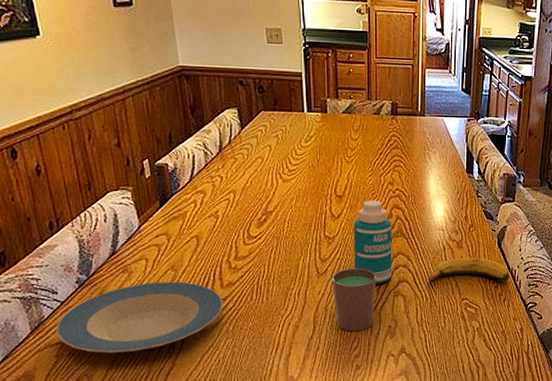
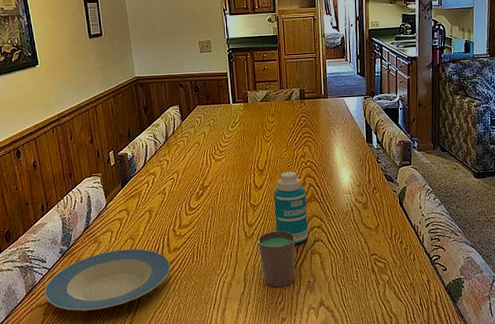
banana: present [427,257,510,286] -> none [339,216,413,244]

